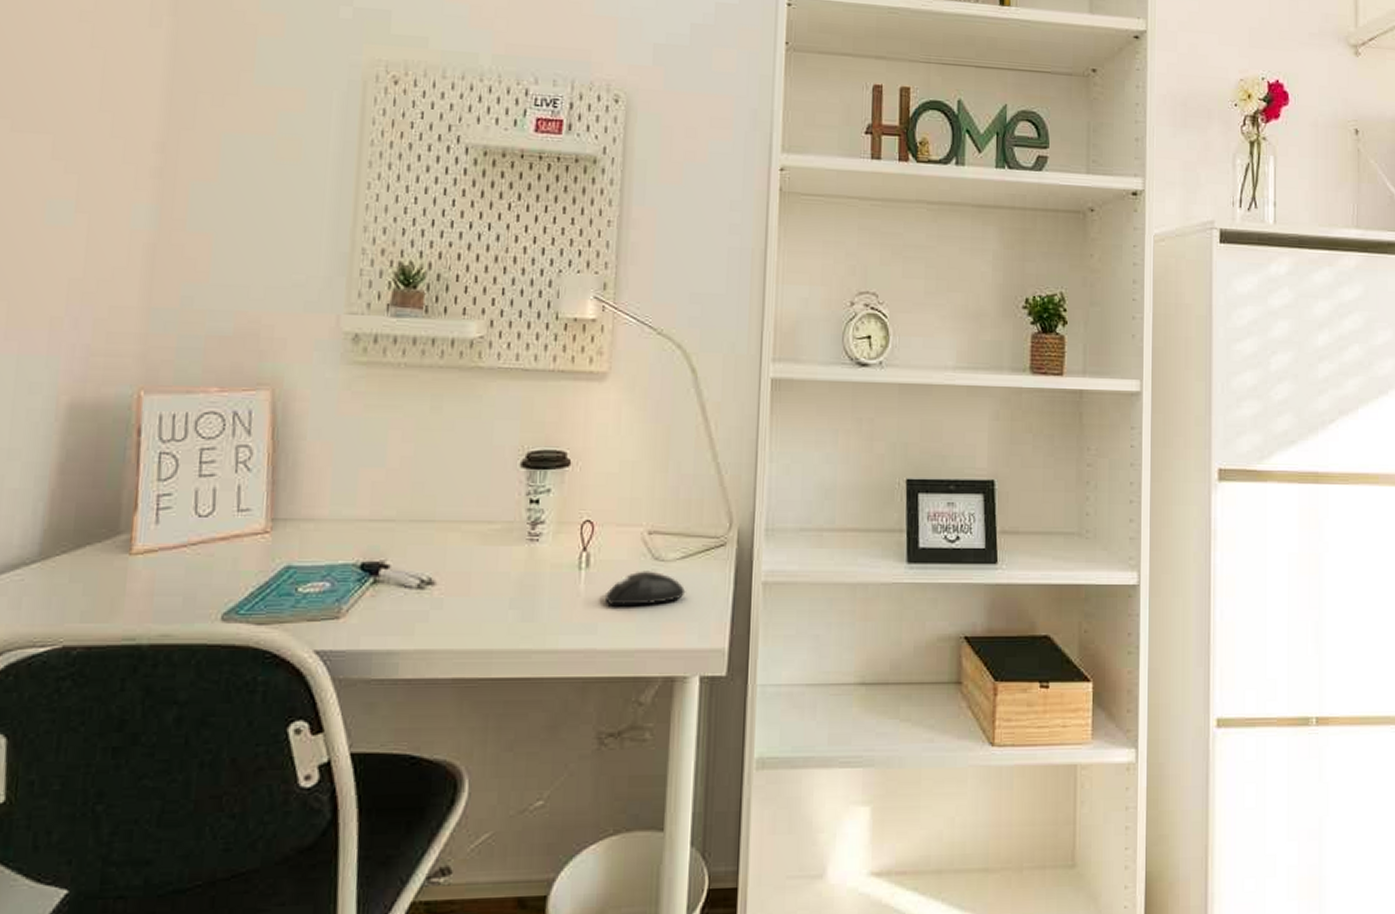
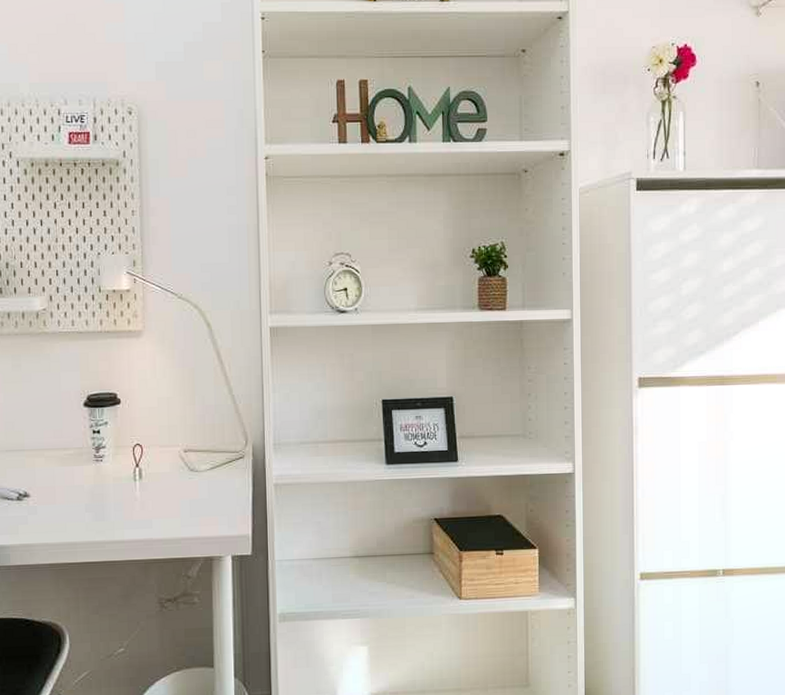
mouse: present [604,571,686,605] -> none [155,479,216,506]

